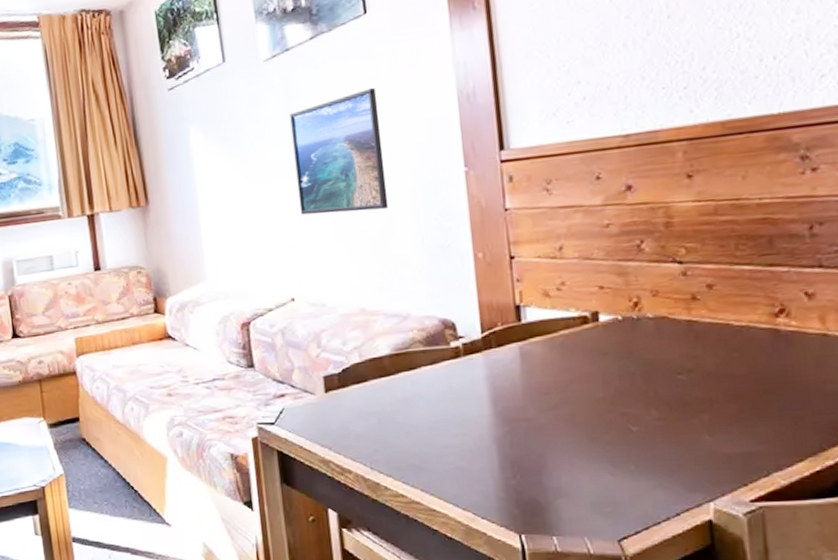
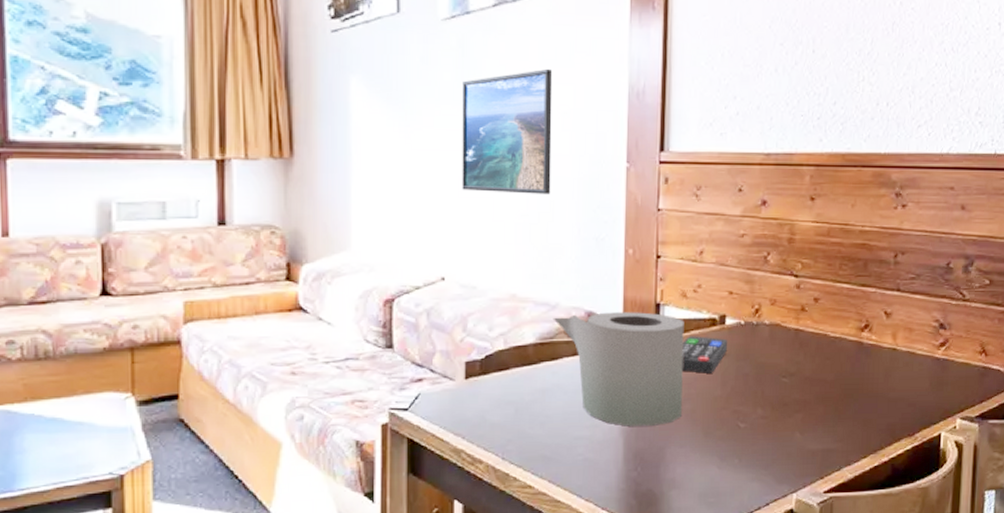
toilet paper roll: none [405,315,560,434] -> present [553,312,684,427]
remote control: none [551,335,606,375] -> present [682,336,728,373]

